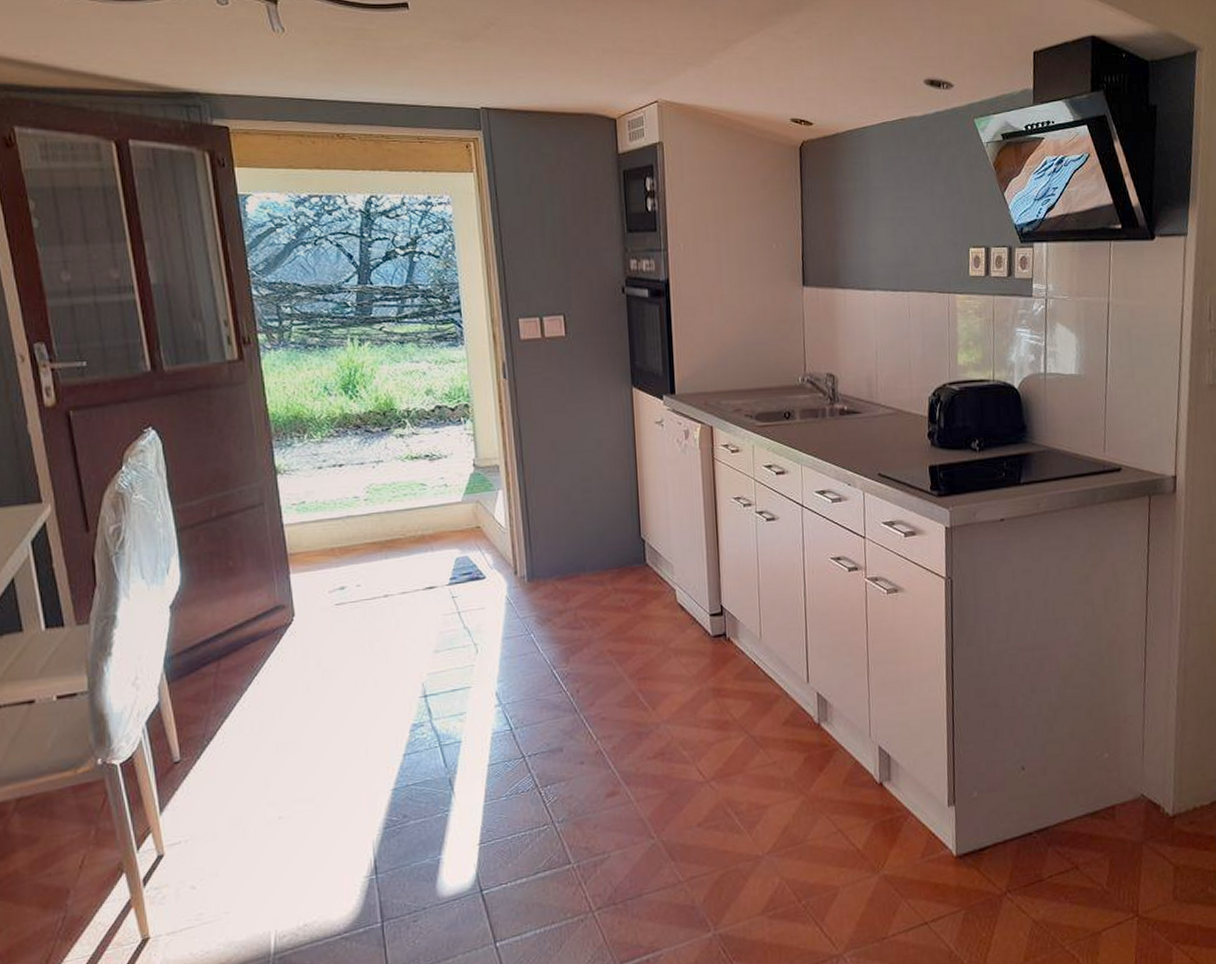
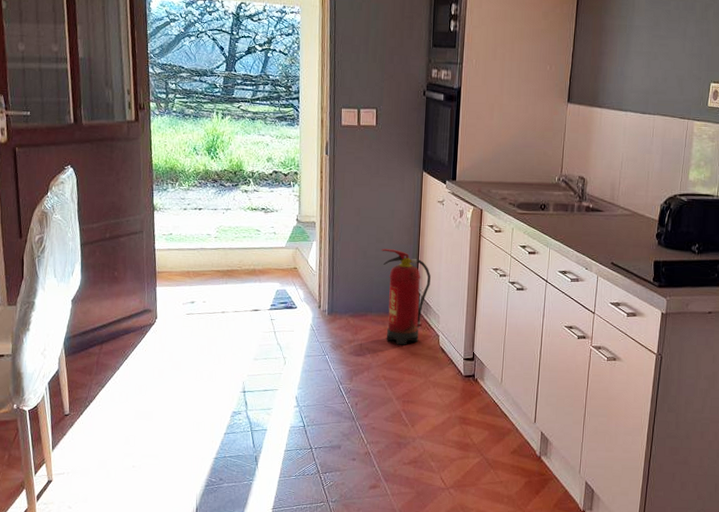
fire extinguisher: none [588,488,657,608] -> present [381,249,431,345]

